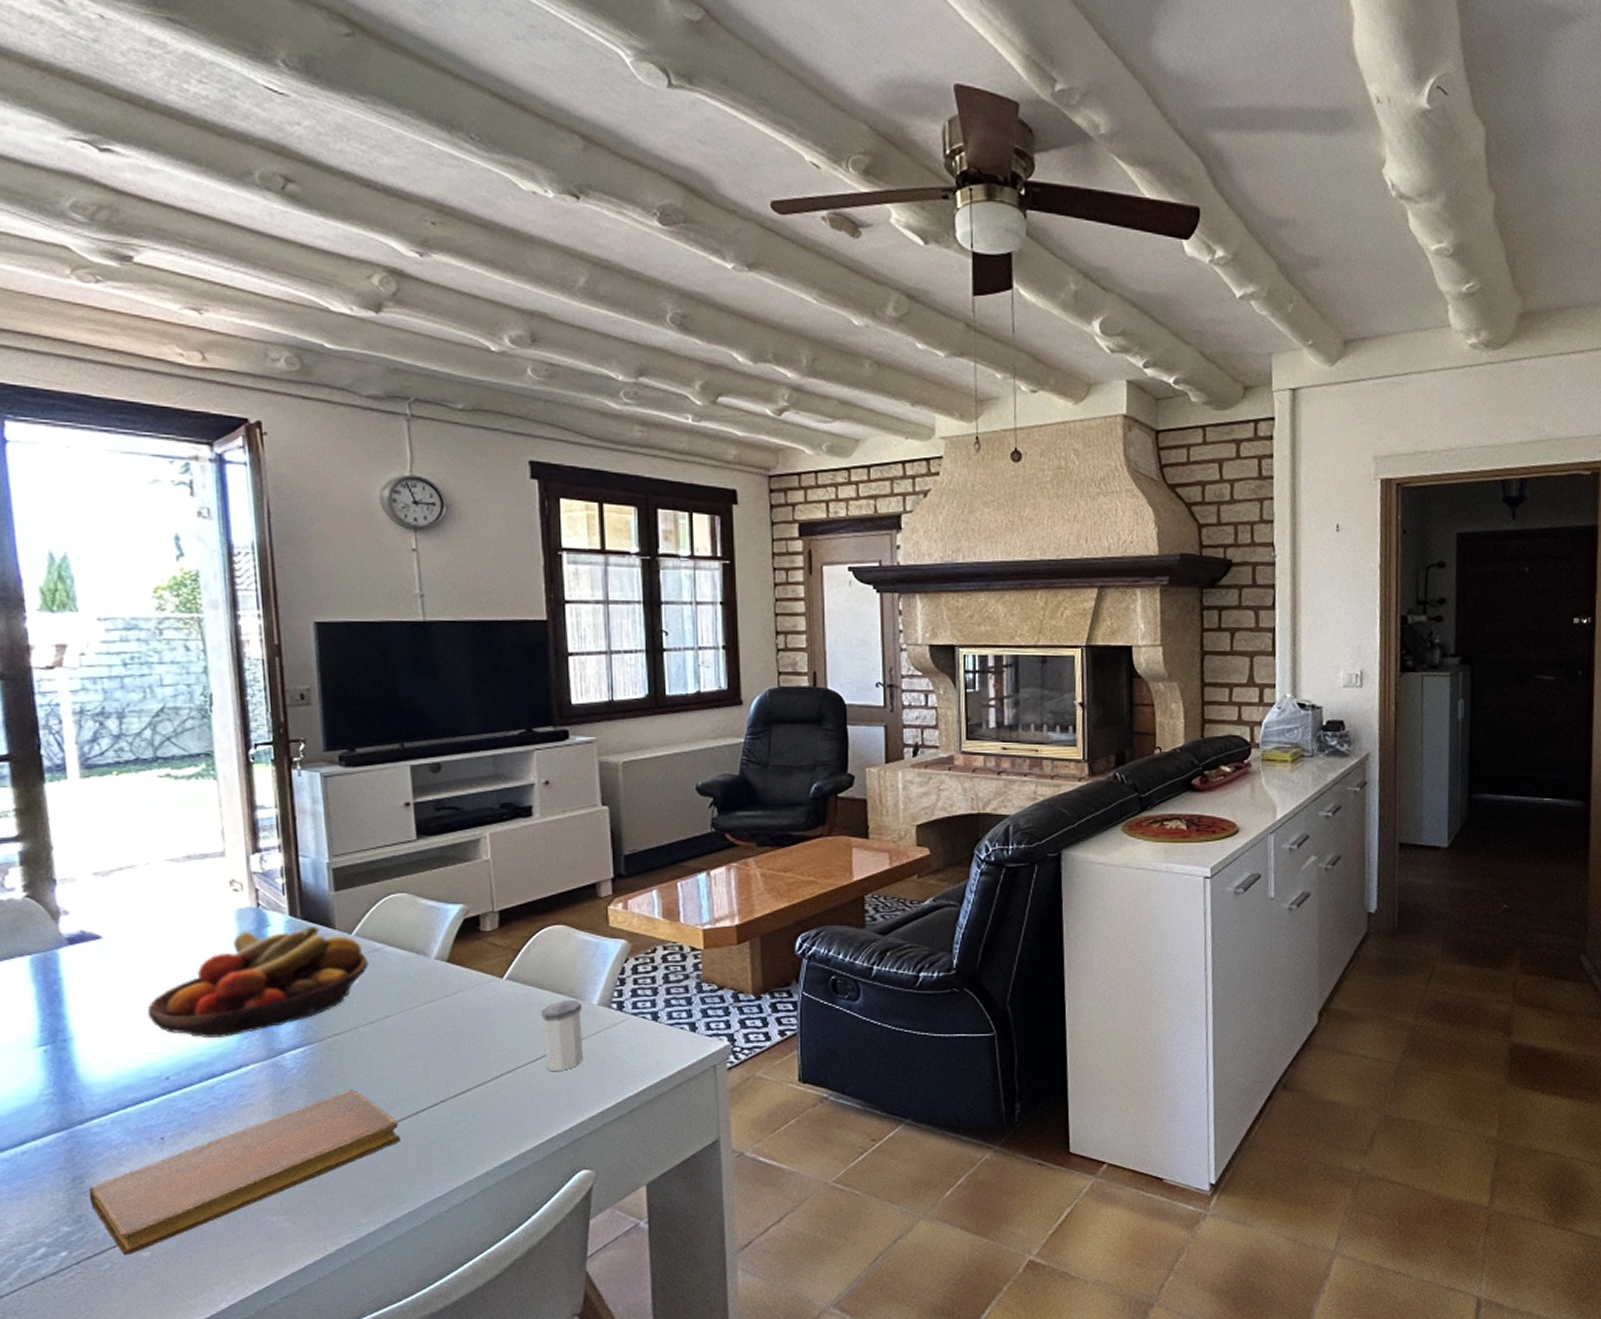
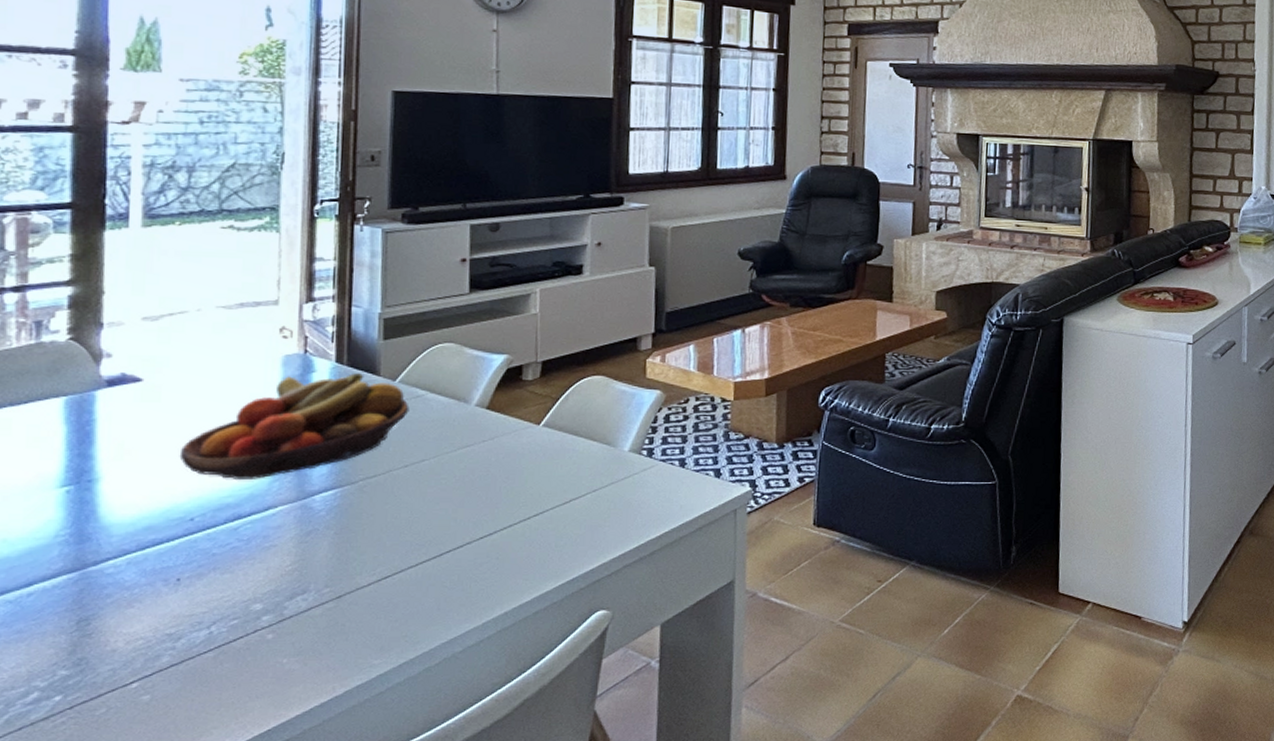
notebook: present [88,1089,401,1256] -> none [93,531,423,700]
salt shaker: present [541,999,583,1071] -> none [573,446,614,514]

